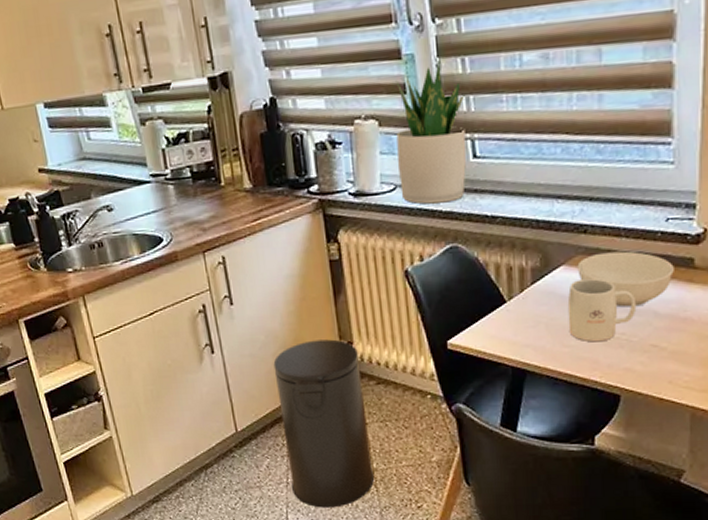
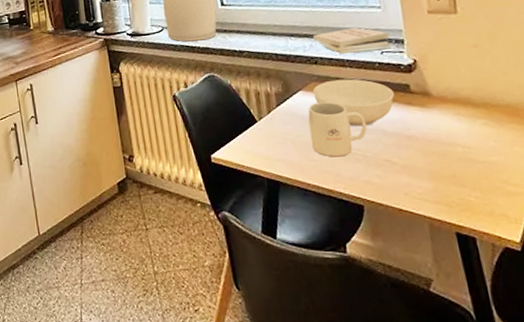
trash bin: present [273,339,375,508] -> none [69,153,156,309]
books: none [584,186,680,222] -> present [312,26,391,55]

